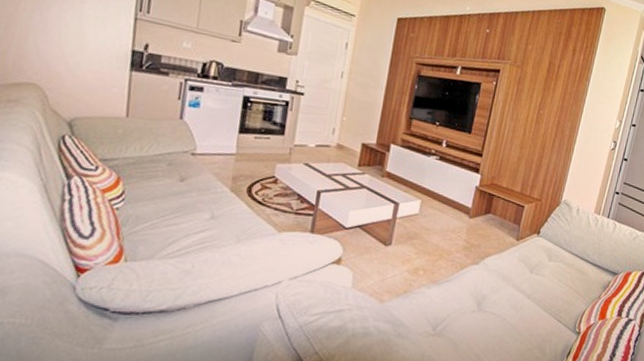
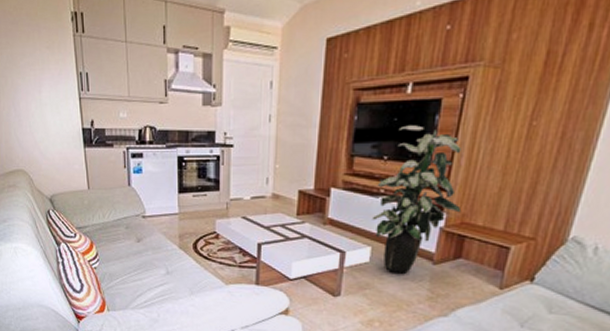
indoor plant: none [423,99,493,226] -> present [371,125,462,274]

